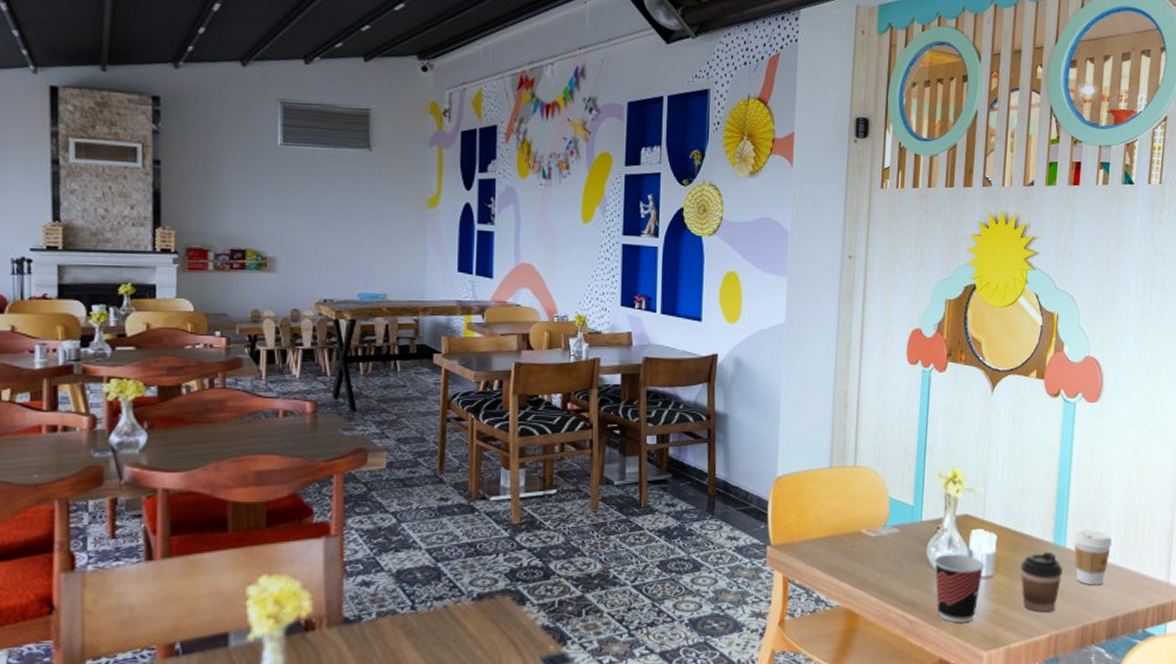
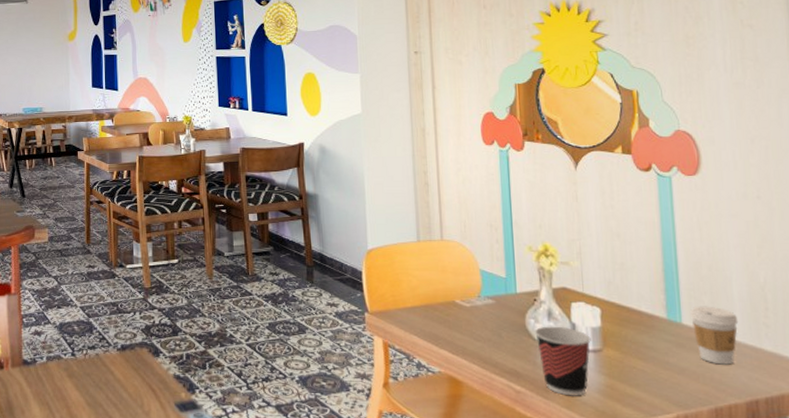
coffee cup: present [1020,551,1063,613] -> none [631,327,683,391]

